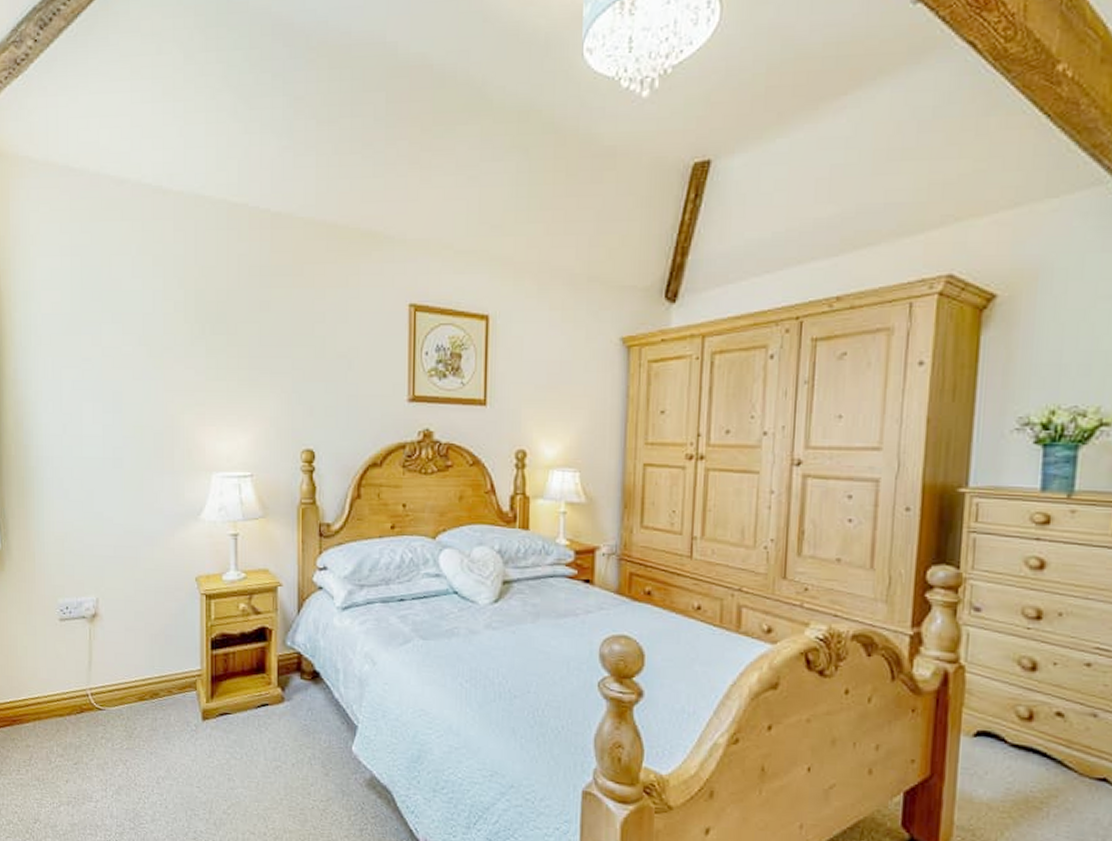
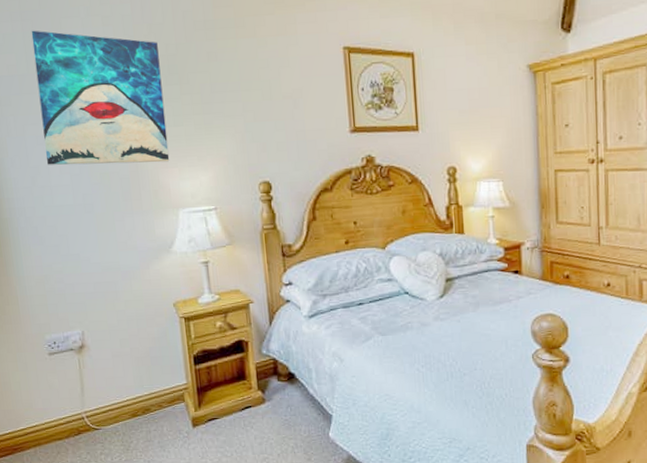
wall art: none [79,266,208,419] -> present [31,30,170,165]

